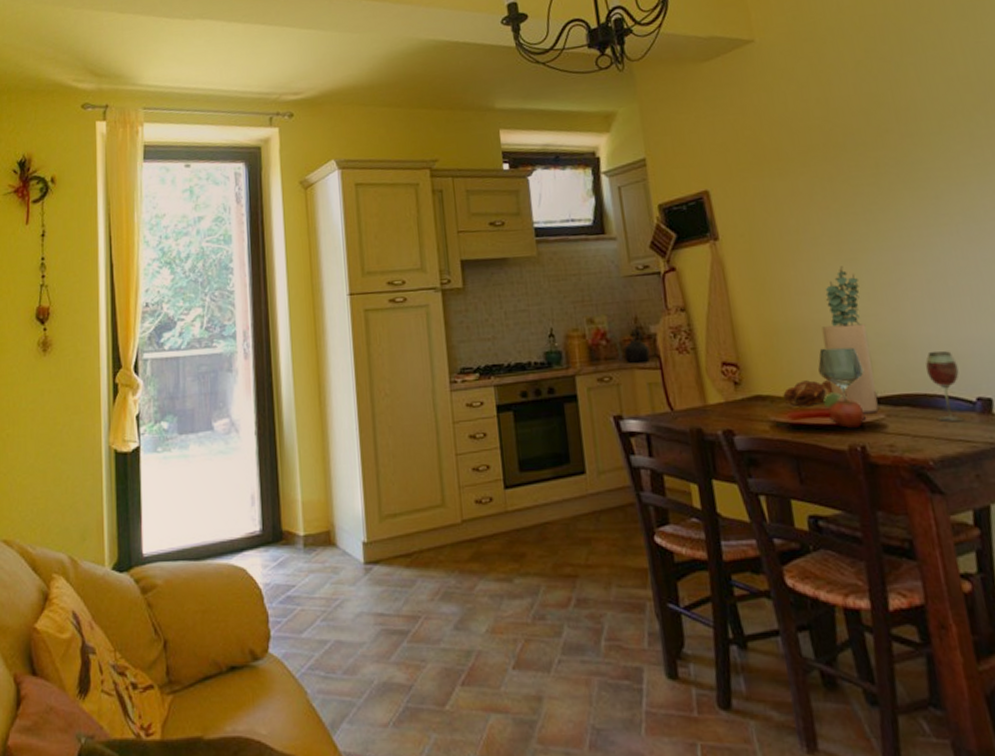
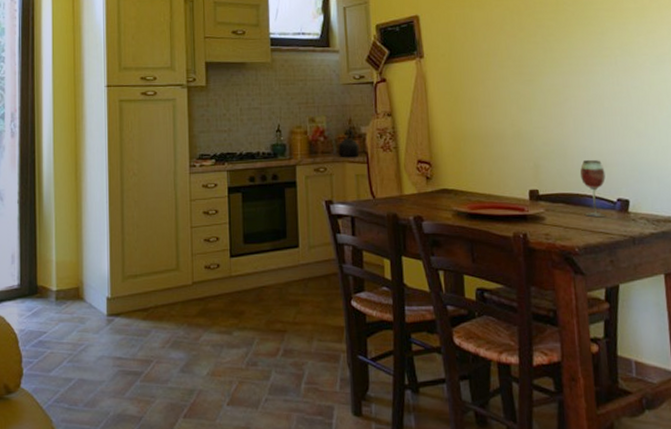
bread loaf: present [783,380,834,407] -> none [465,178,506,200]
wine glass: present [817,347,867,421] -> none [494,152,531,213]
vase: present [821,266,879,416] -> none [501,86,540,209]
fruit: present [823,392,864,429] -> none [497,189,528,220]

